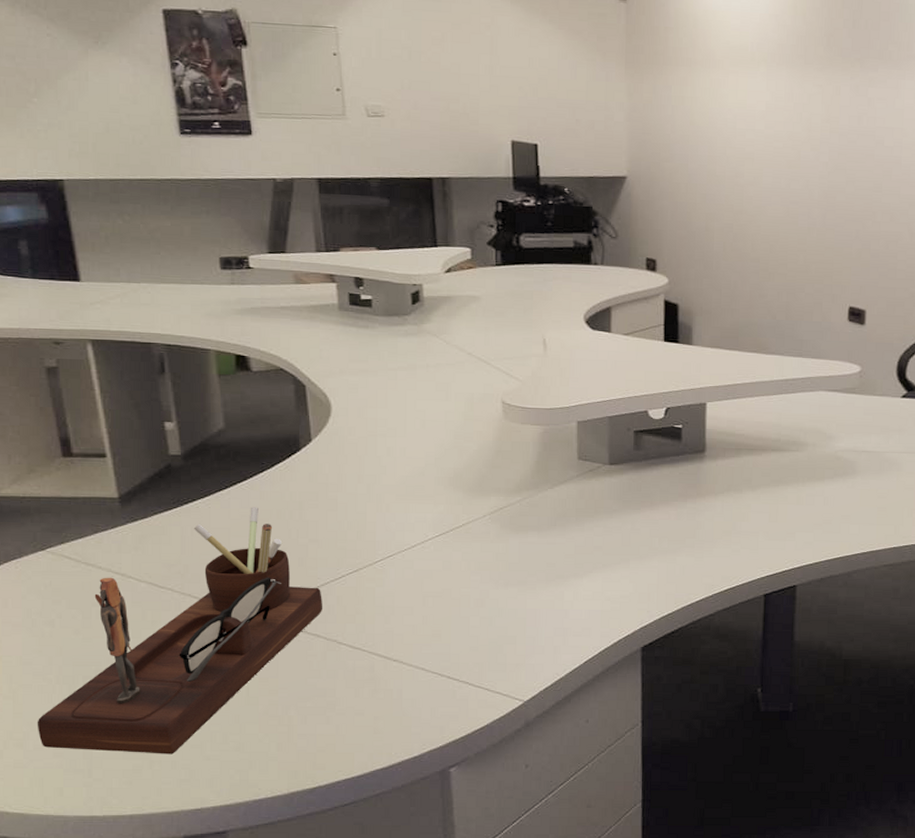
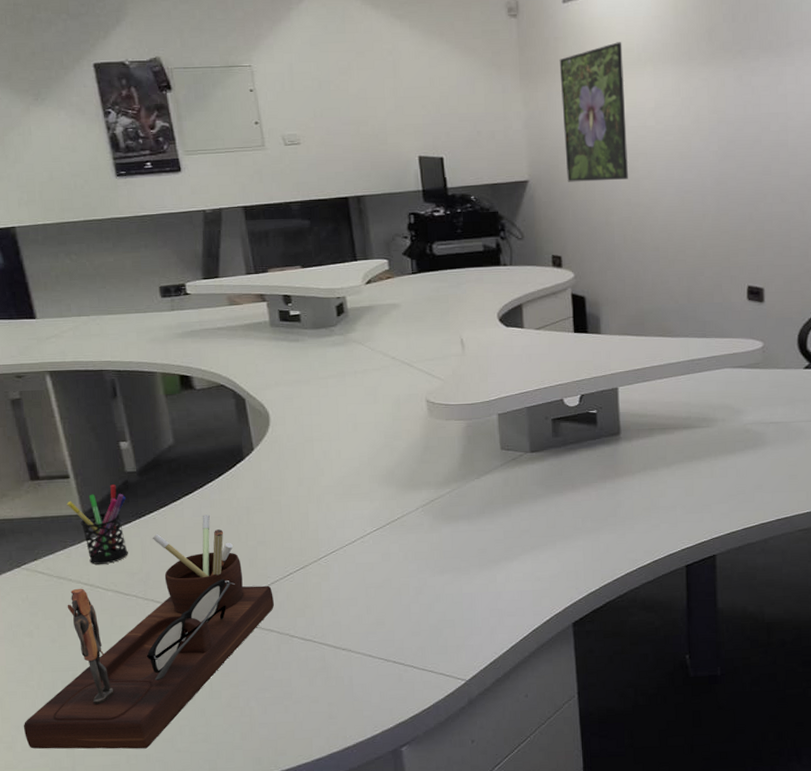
pen holder: none [101,467,167,553] -> present [66,484,128,564]
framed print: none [668,38,736,184] -> present [559,42,628,182]

